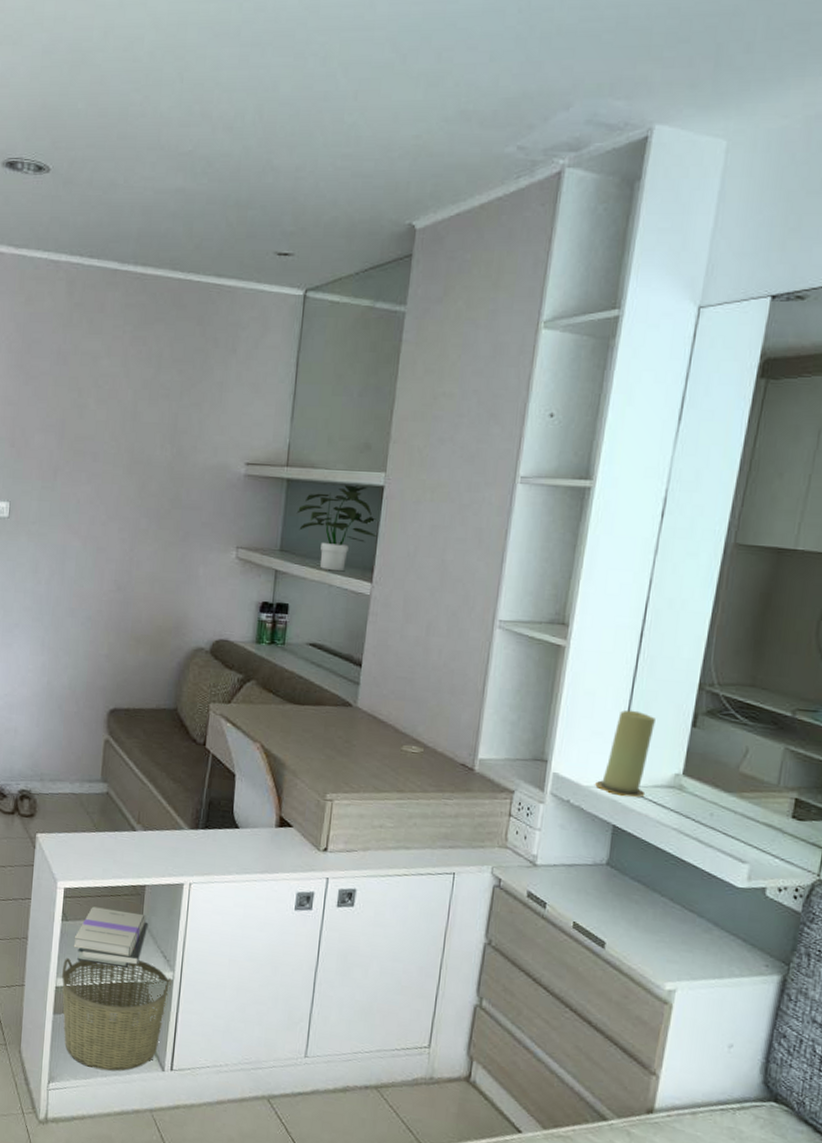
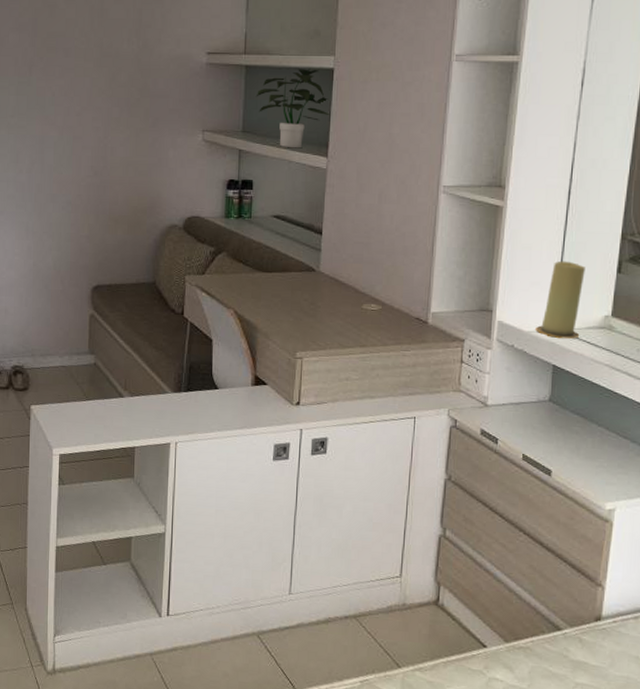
basket: present [61,958,172,1072] -> none [61,517,164,622]
books: present [73,906,149,969] -> none [71,470,140,525]

